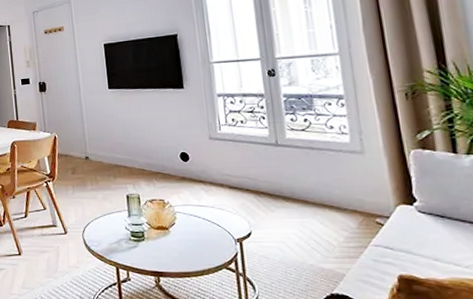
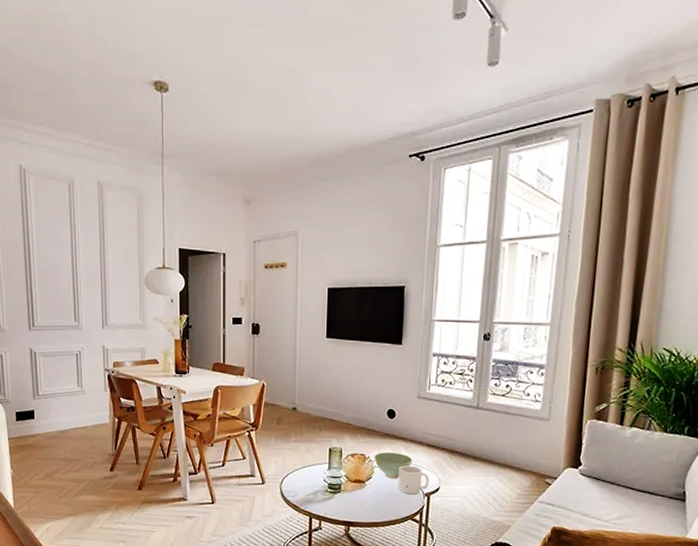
bowl: none [174,197,216,224] -> present [374,452,413,479]
mug: none [202,209,239,241] -> present [398,465,429,495]

